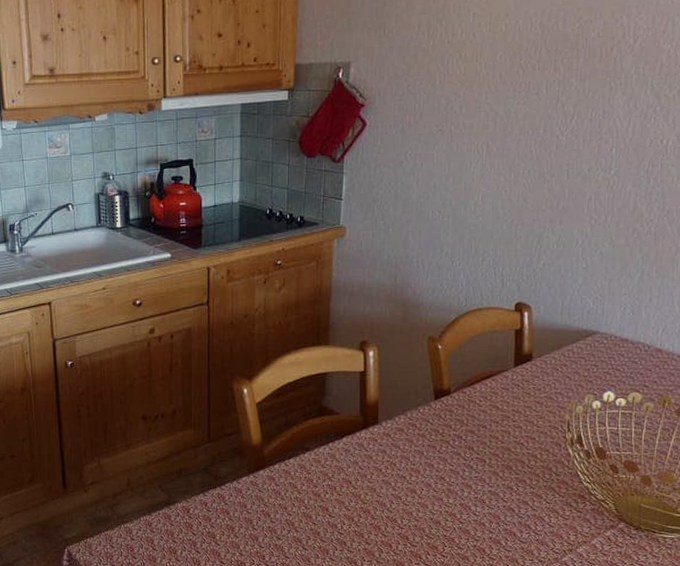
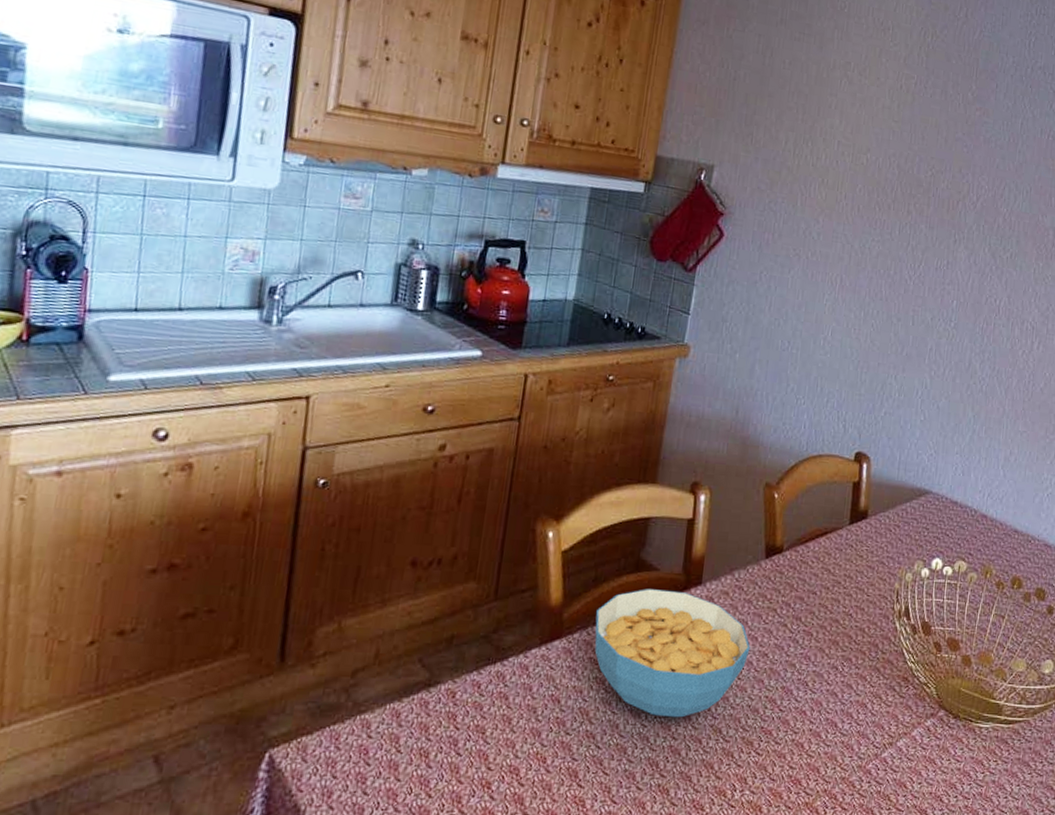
cereal bowl: none [291,429,428,528] -> present [594,589,750,718]

